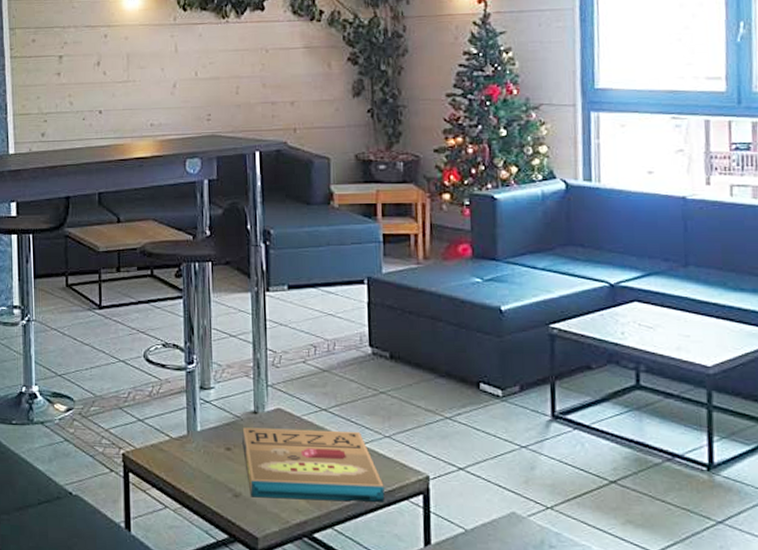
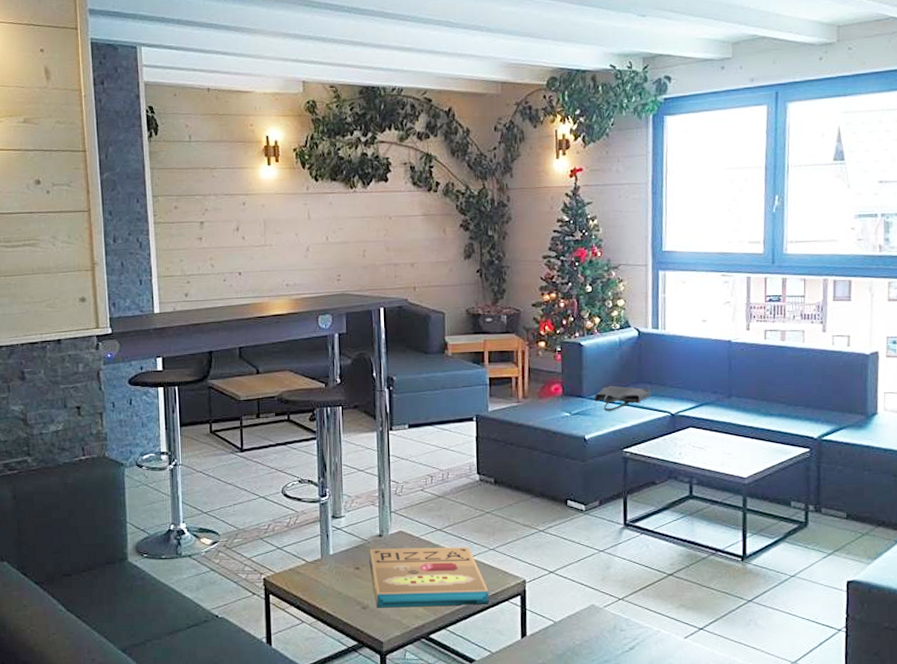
tote bag: none [512,246,583,278] -> present [595,384,650,412]

